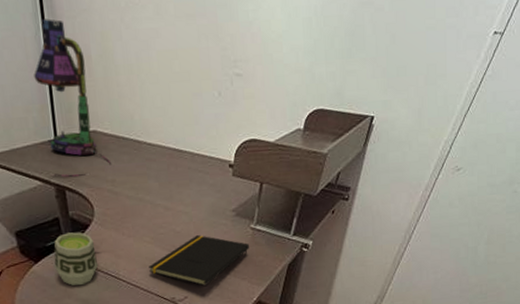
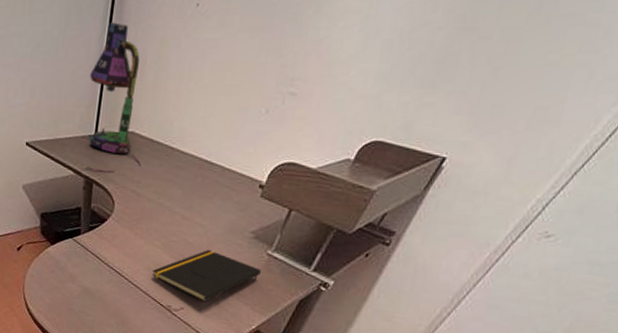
cup: present [54,232,98,286] -> none [67,223,107,274]

